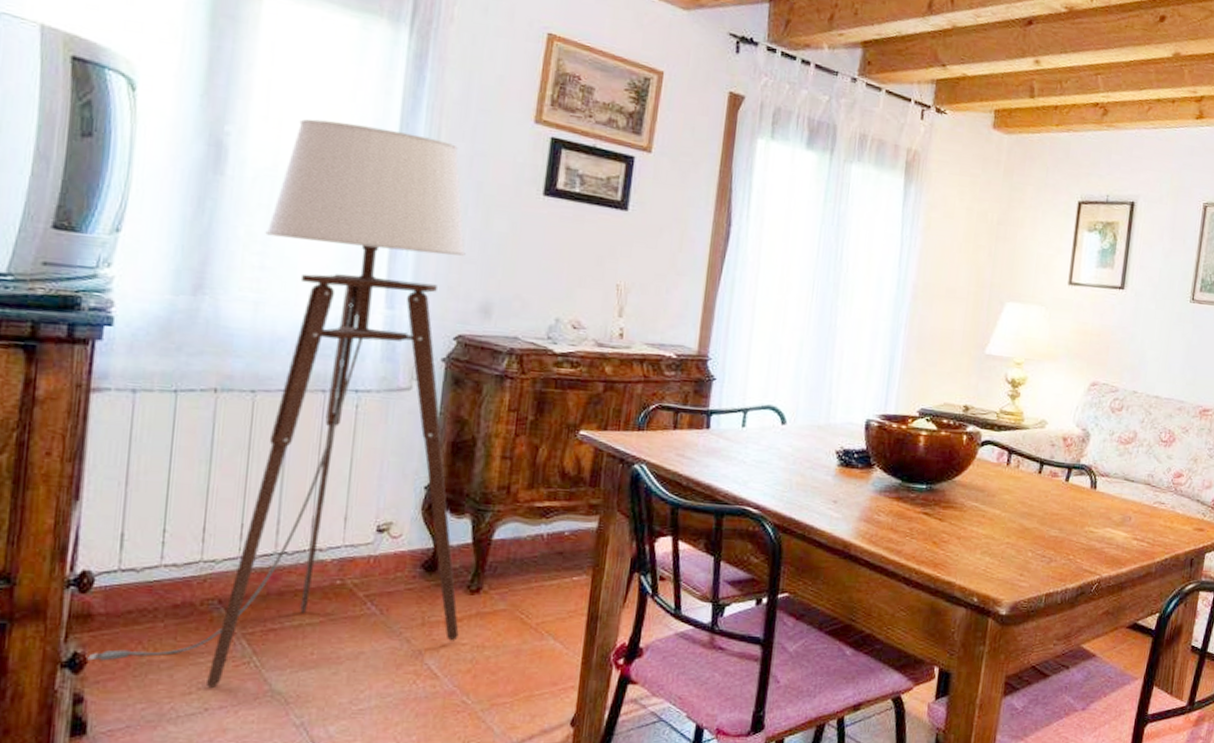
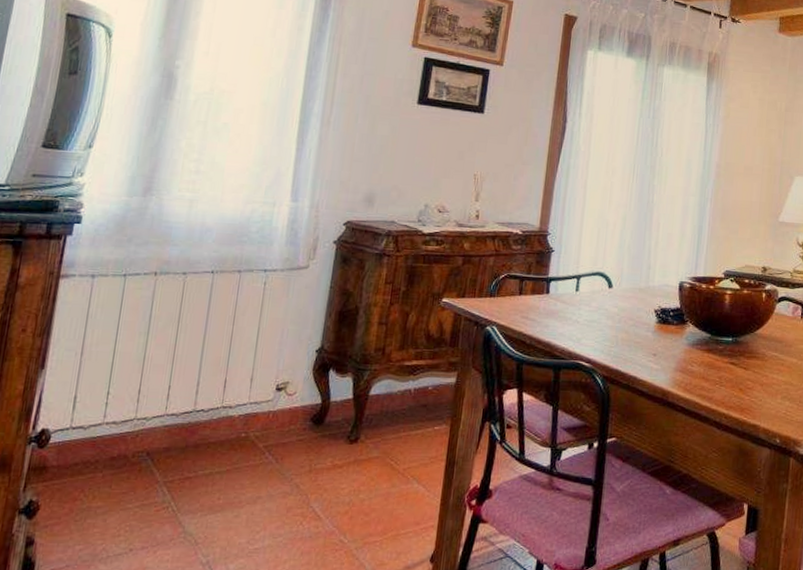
floor lamp: present [87,119,466,688] -> none [40,52,355,530]

